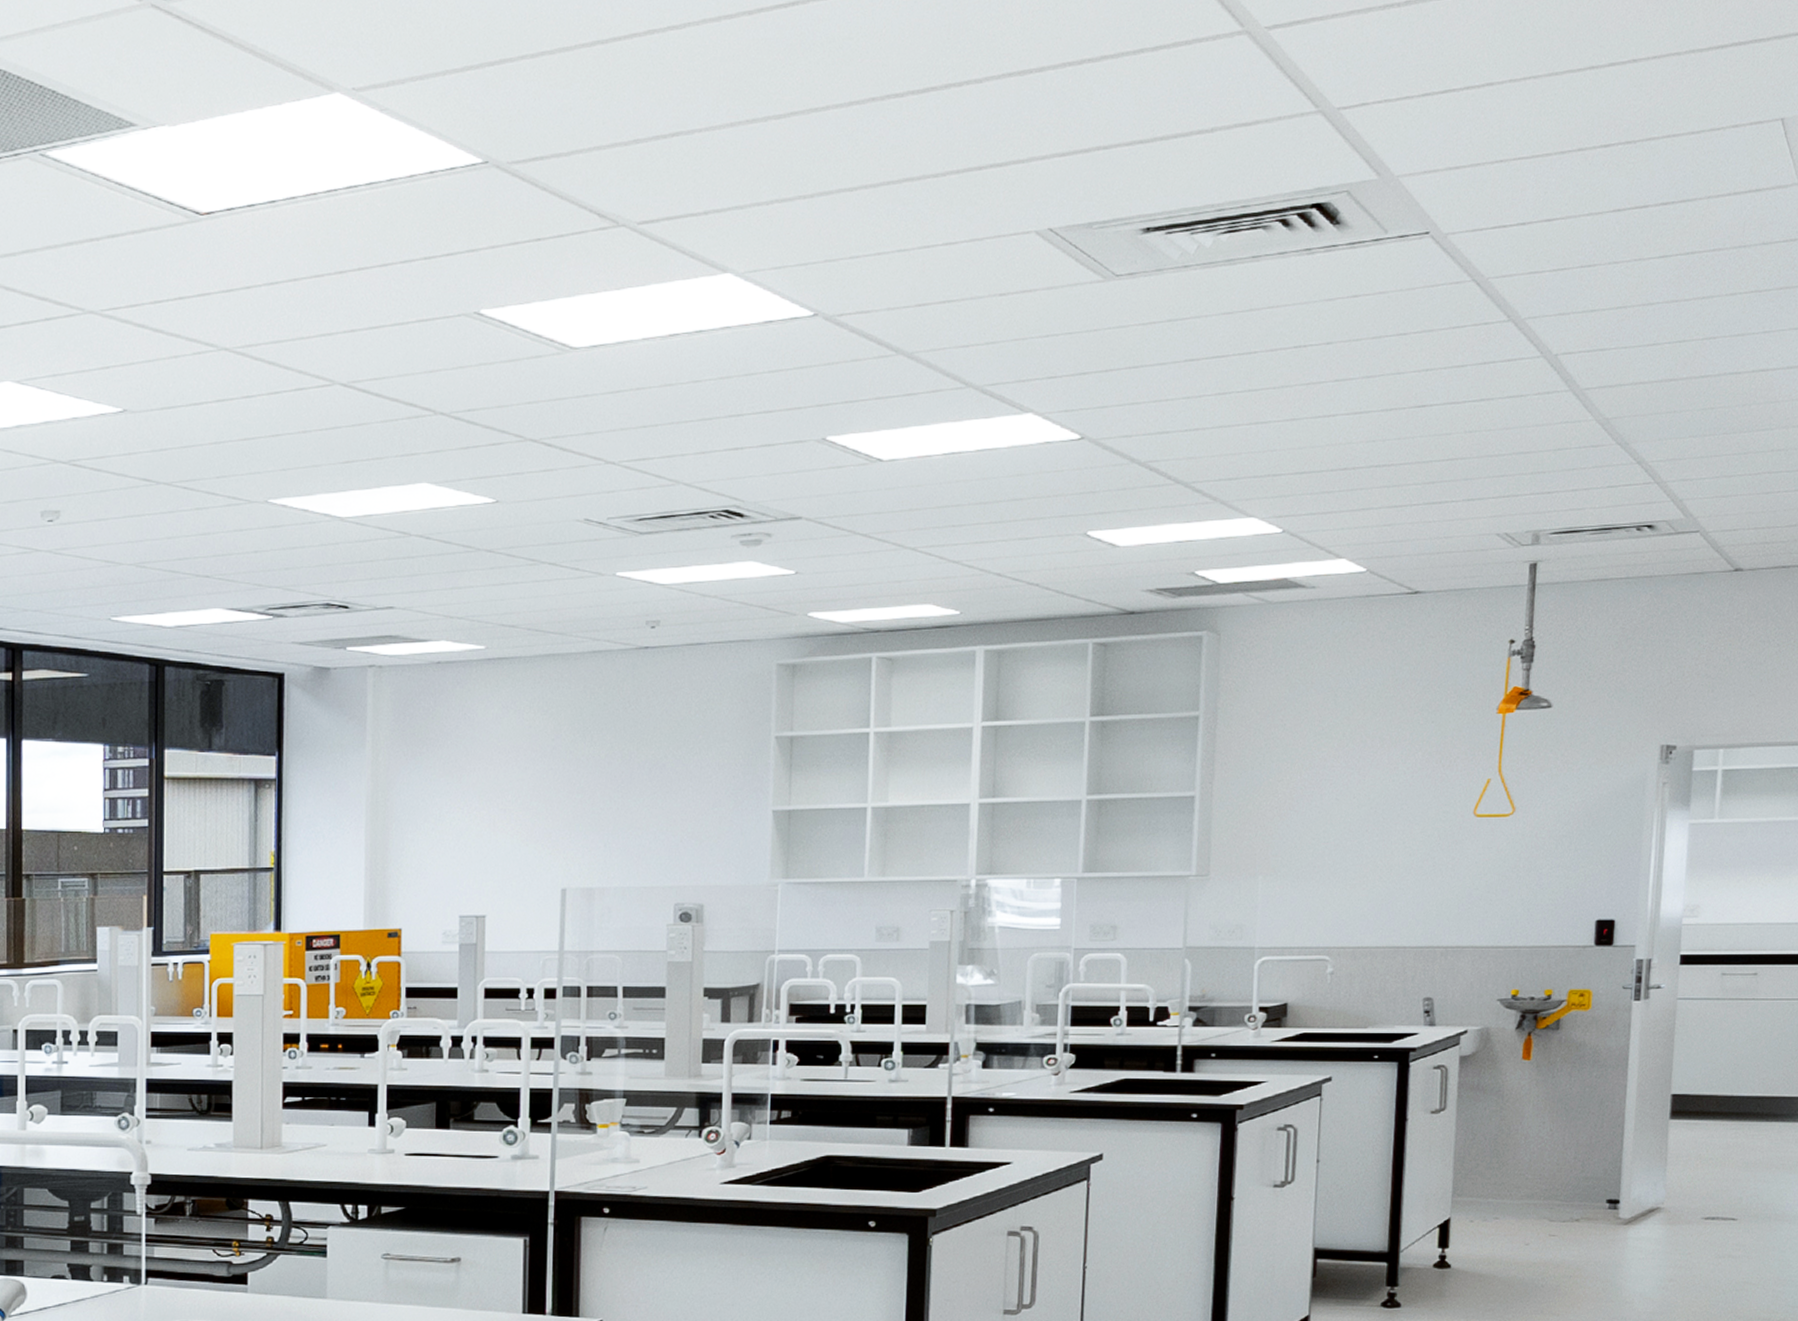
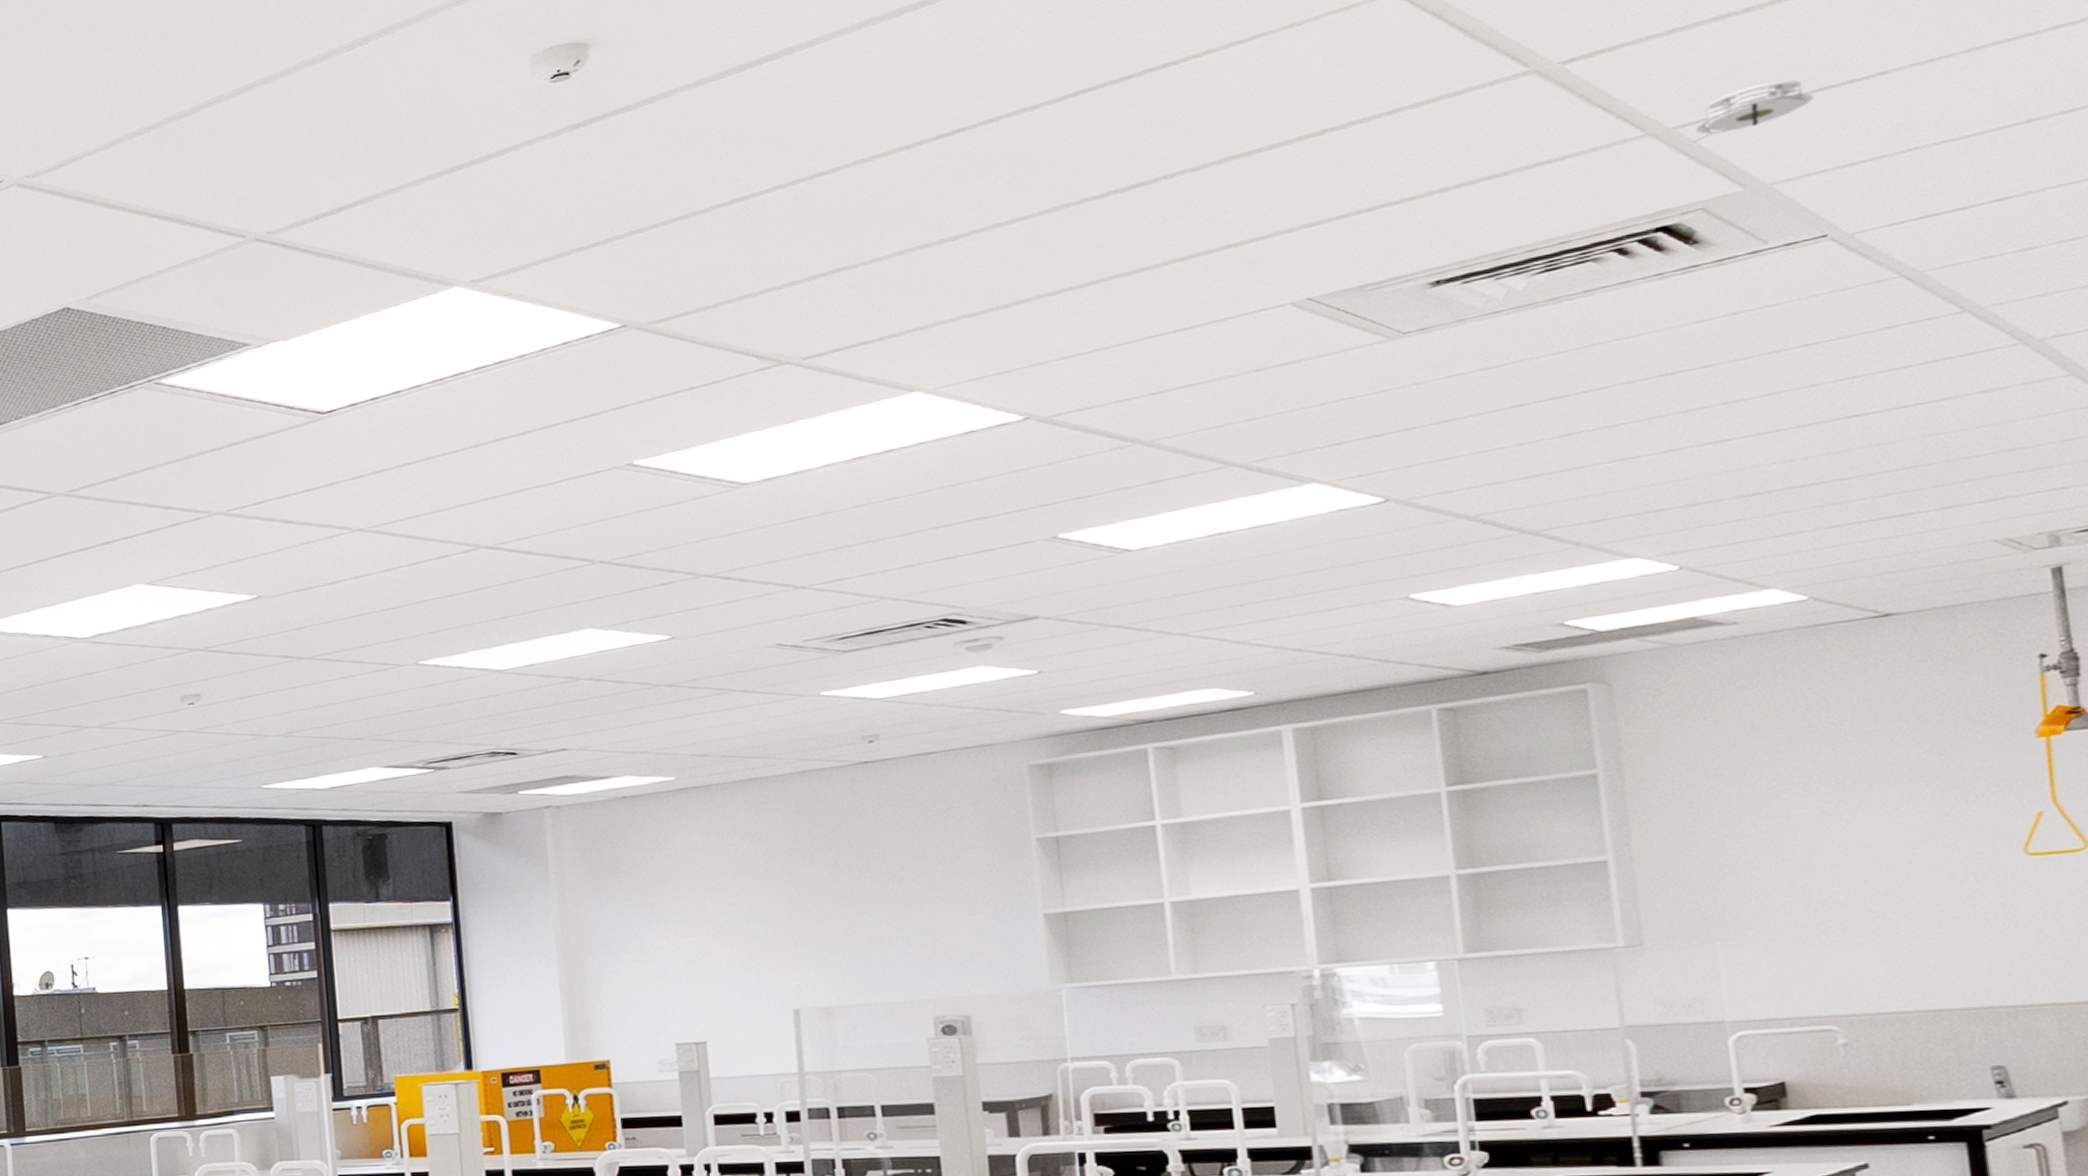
smoke detector: none [1351,77,1440,126] -> present [1694,79,1814,143]

